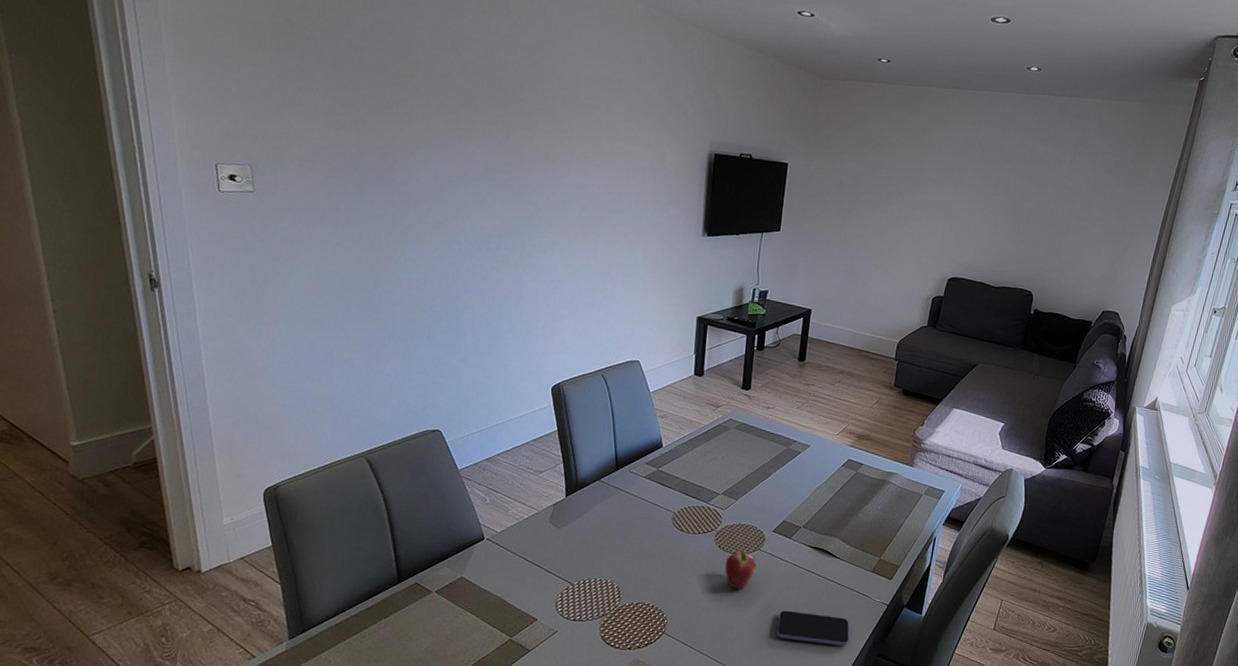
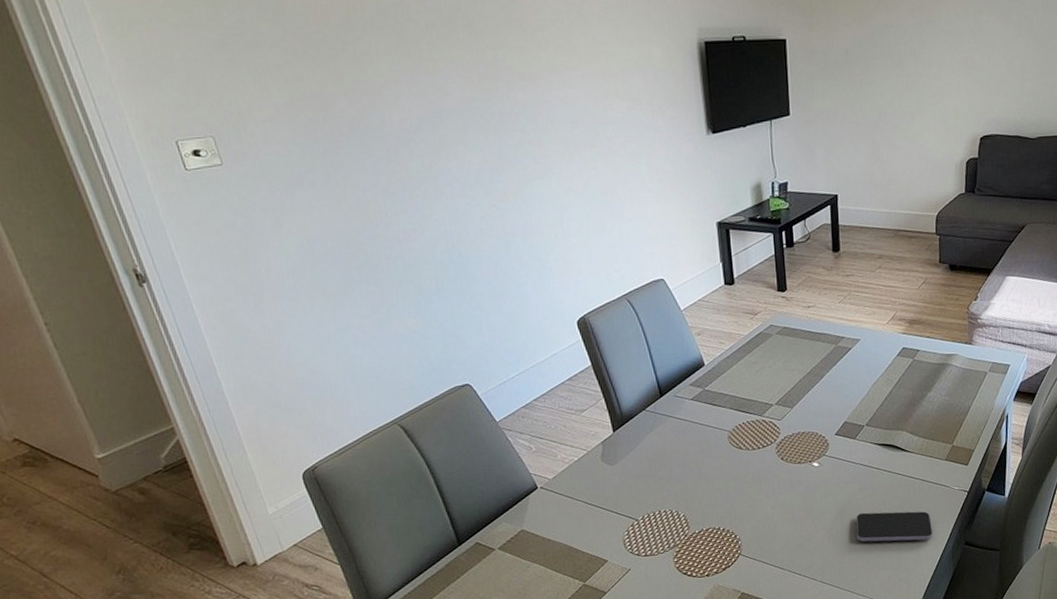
fruit: present [724,550,757,590] -> none [791,458,825,500]

